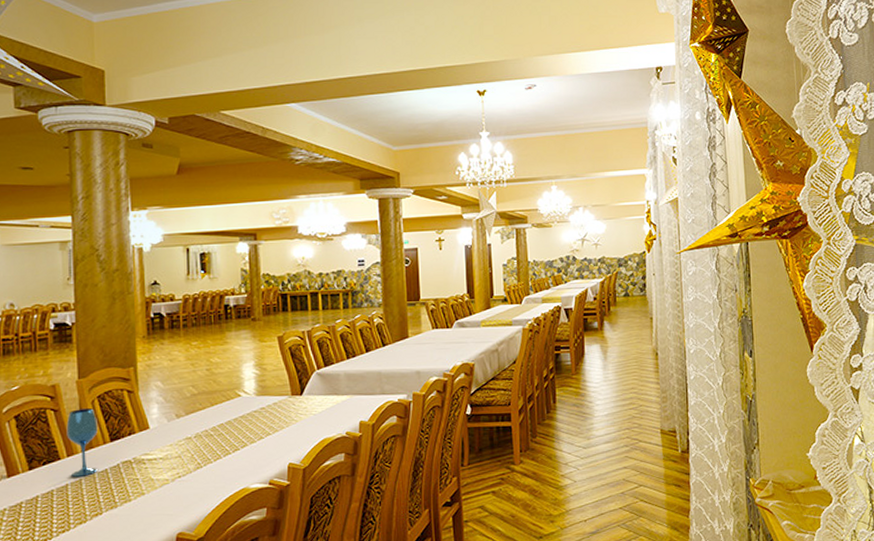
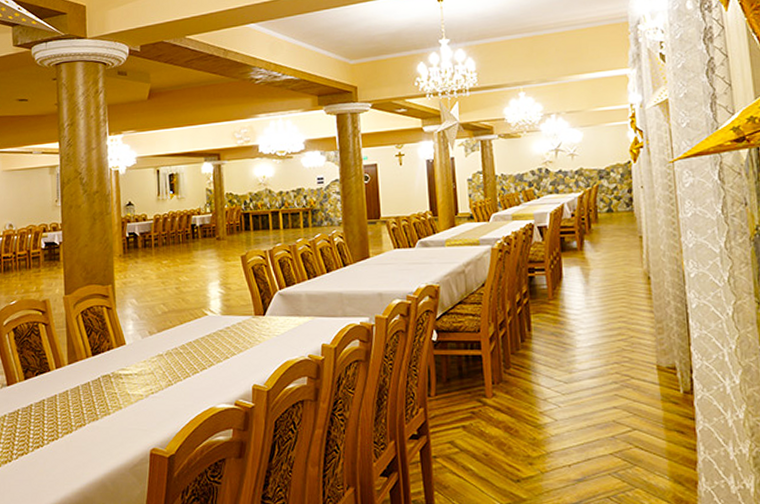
wineglass: present [66,408,98,477] -> none [55,323,81,388]

